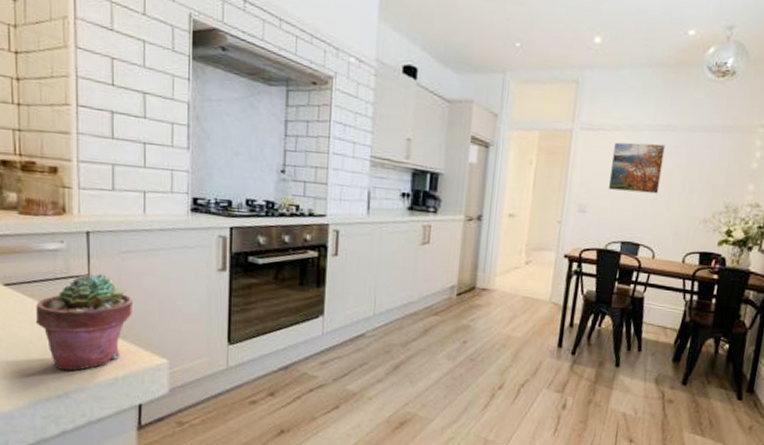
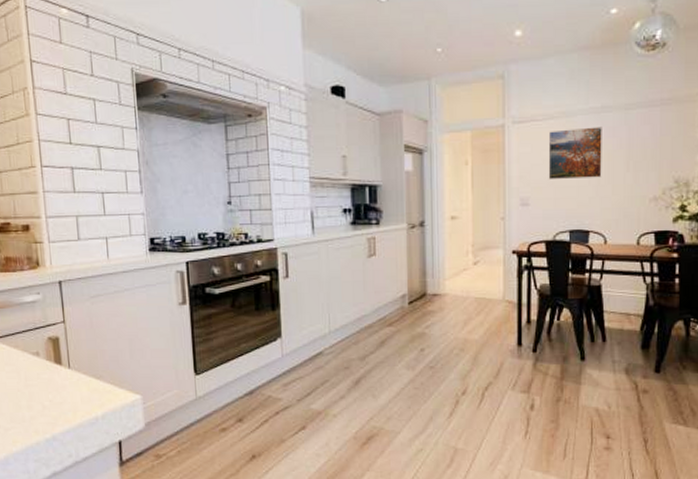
potted succulent: present [35,274,132,371] -> none [20,319,106,415]

